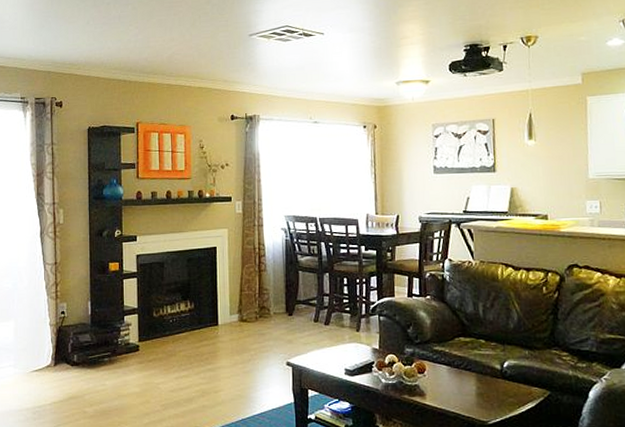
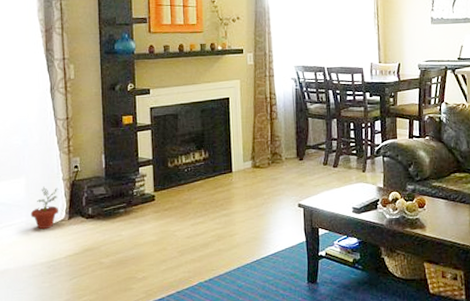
potted plant: none [18,331,46,375] -> present [30,186,59,230]

